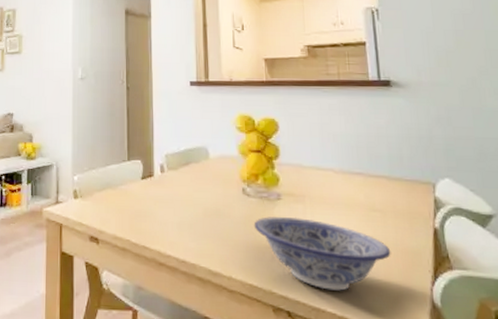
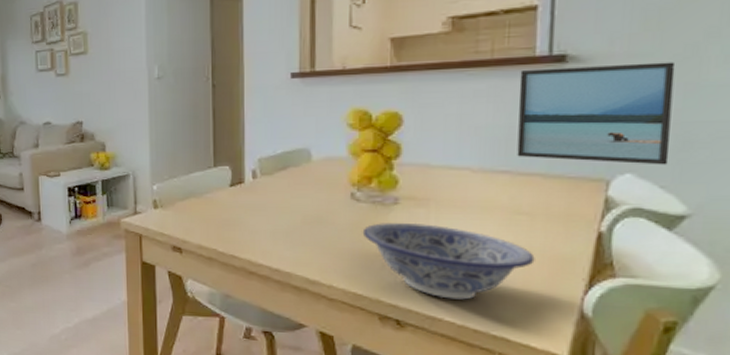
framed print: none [360,90,473,172] -> present [517,62,676,165]

